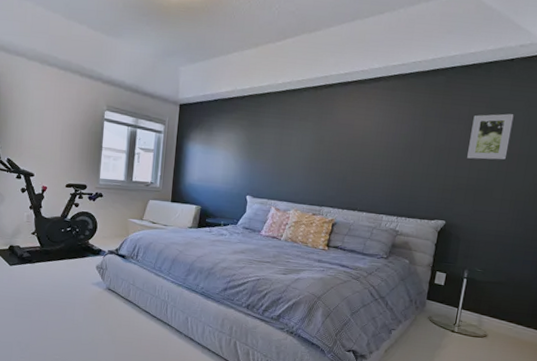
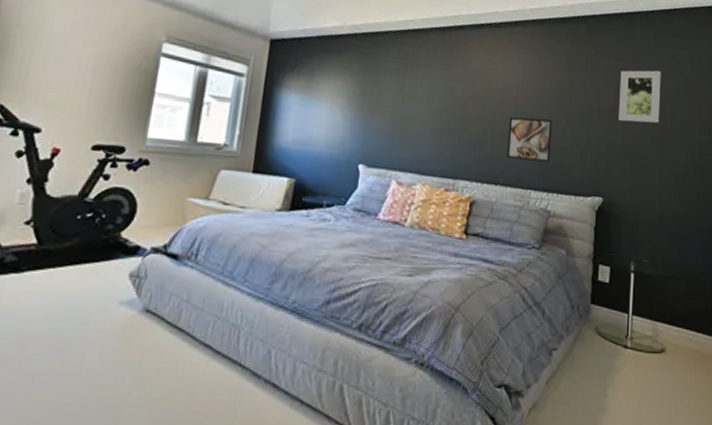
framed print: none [364,157,406,194] -> present [506,116,553,163]

